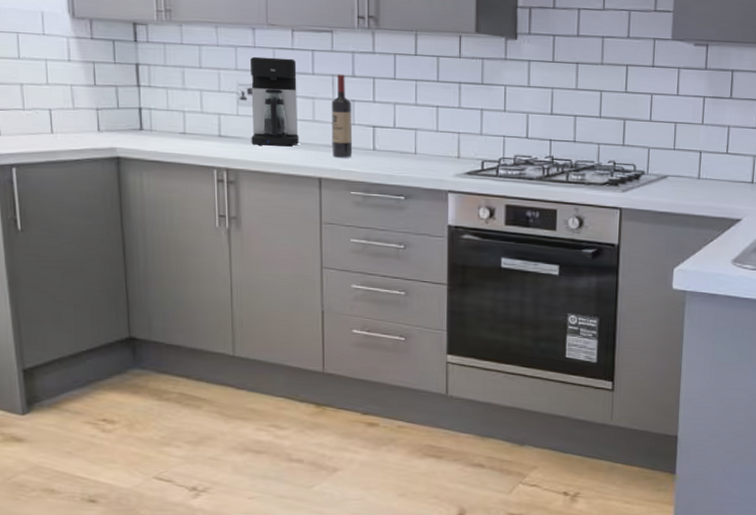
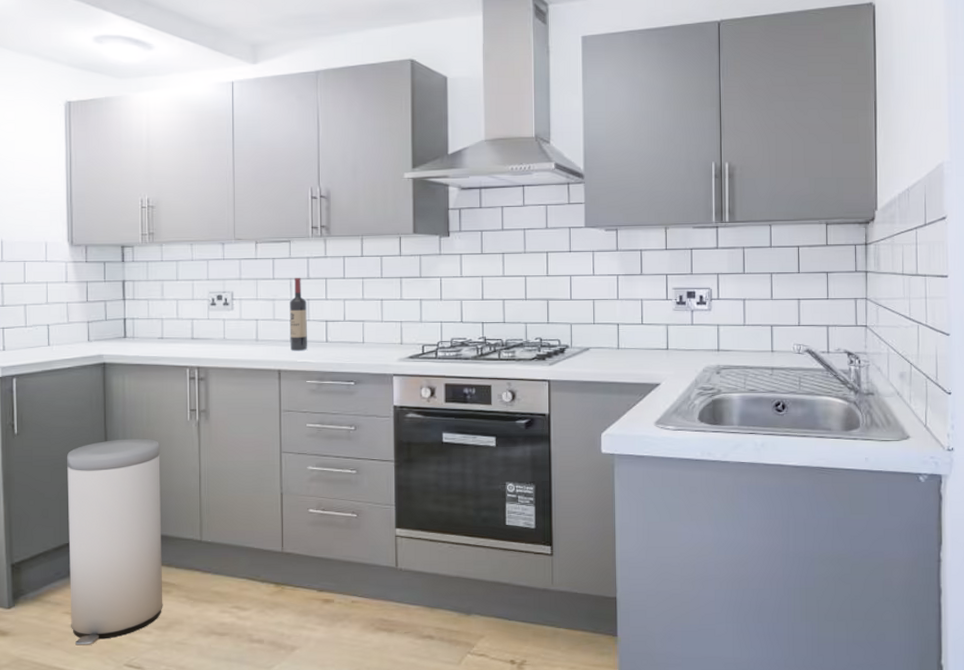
pedal bin: none [80,242,194,457] -> present [67,438,163,647]
coffee maker: present [250,56,299,146] -> none [219,267,261,344]

